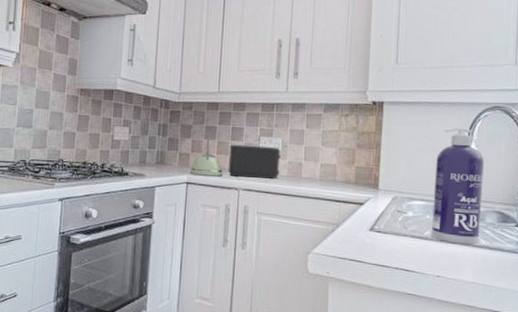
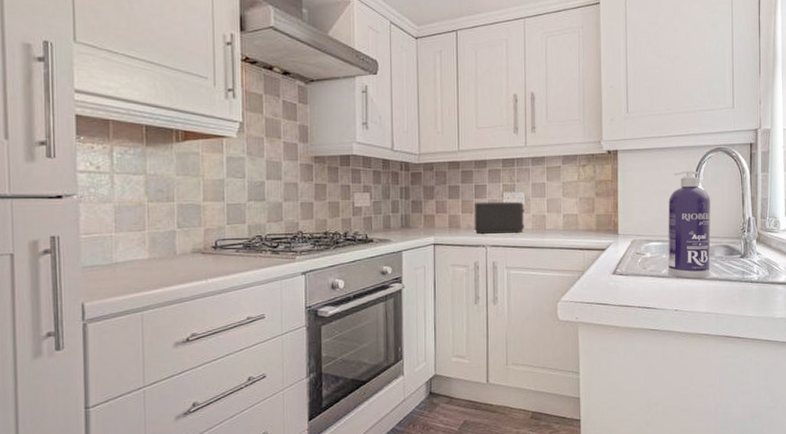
kettle: present [189,138,223,177] -> none [436,197,469,236]

